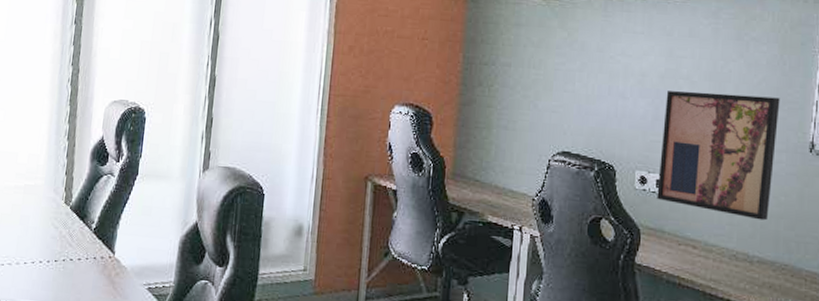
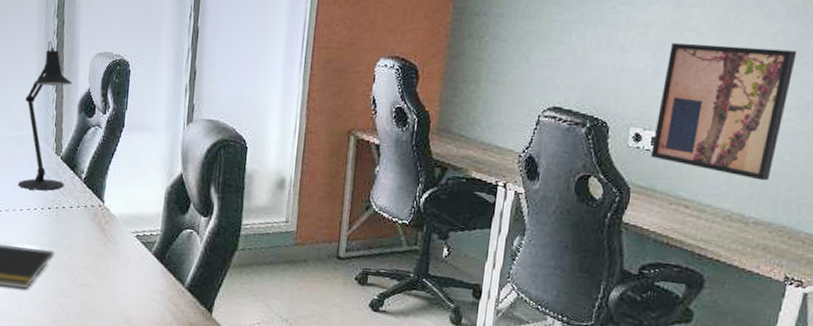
desk lamp: none [22,89,86,242] -> present [17,41,73,191]

